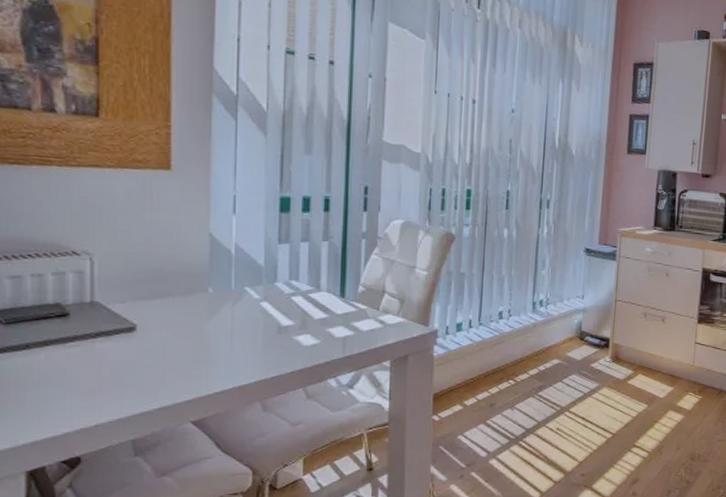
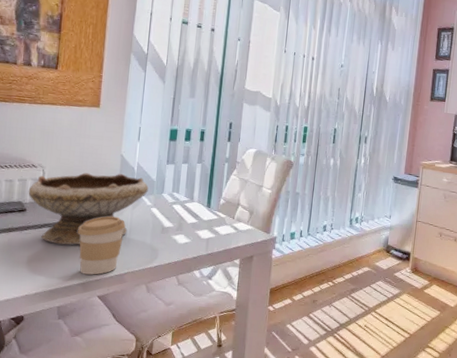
bowl: none [70,258,254,358] -> present [28,172,149,245]
coffee cup: none [153,315,225,395] -> present [78,216,126,275]

